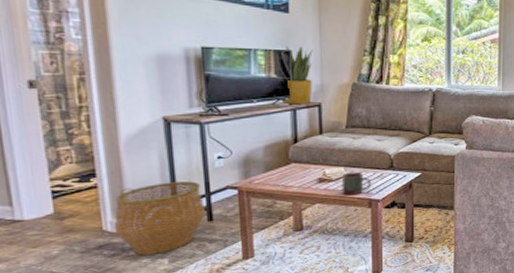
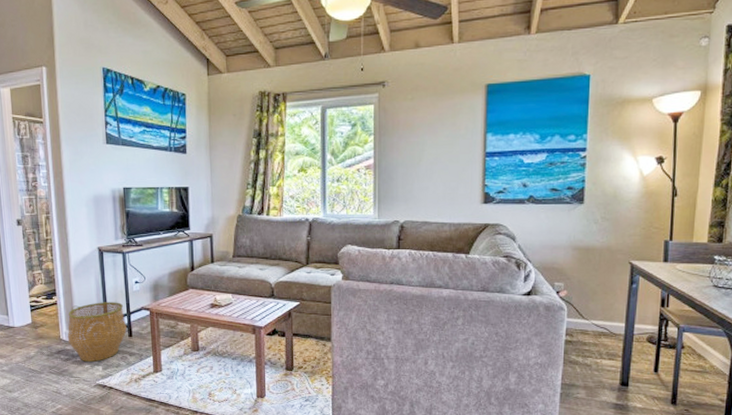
planter: present [282,46,314,105] -> none [182,183,206,236]
mug: present [341,171,371,196] -> none [229,299,255,321]

